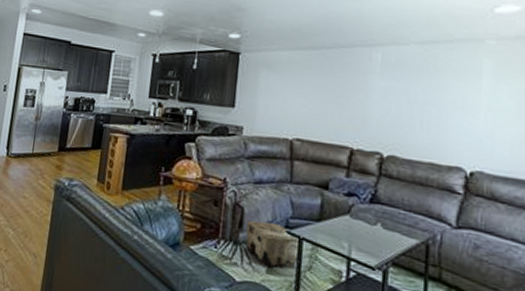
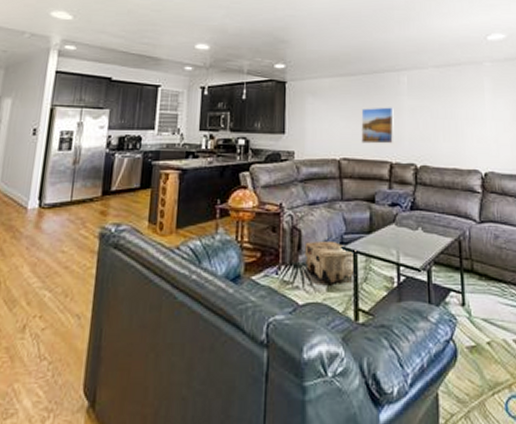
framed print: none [319,86,361,128] -> present [361,107,394,144]

